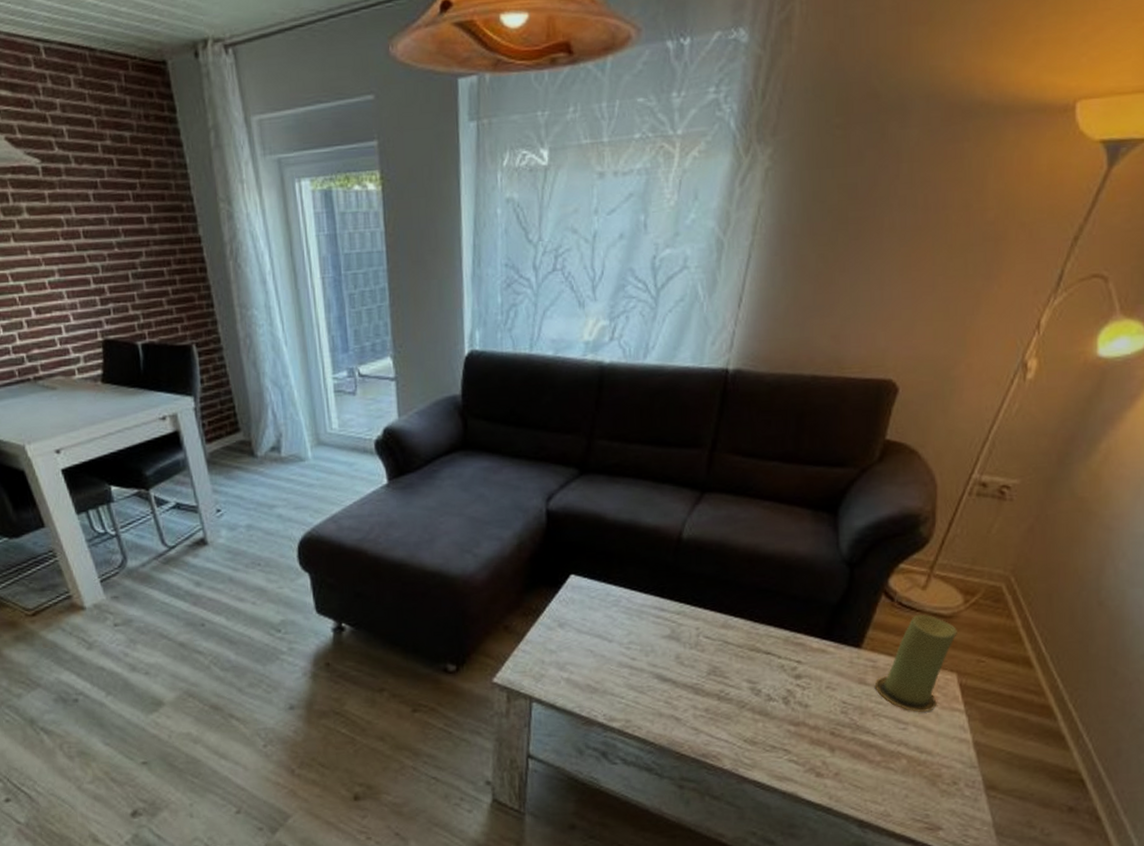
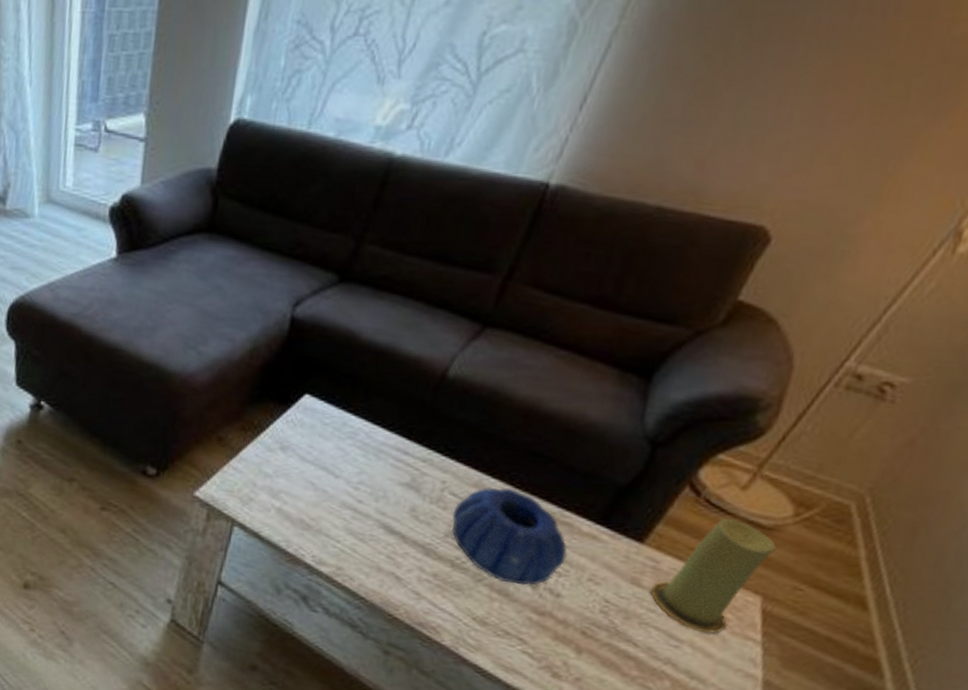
decorative bowl: none [710,623,806,704] -> present [452,487,567,585]

